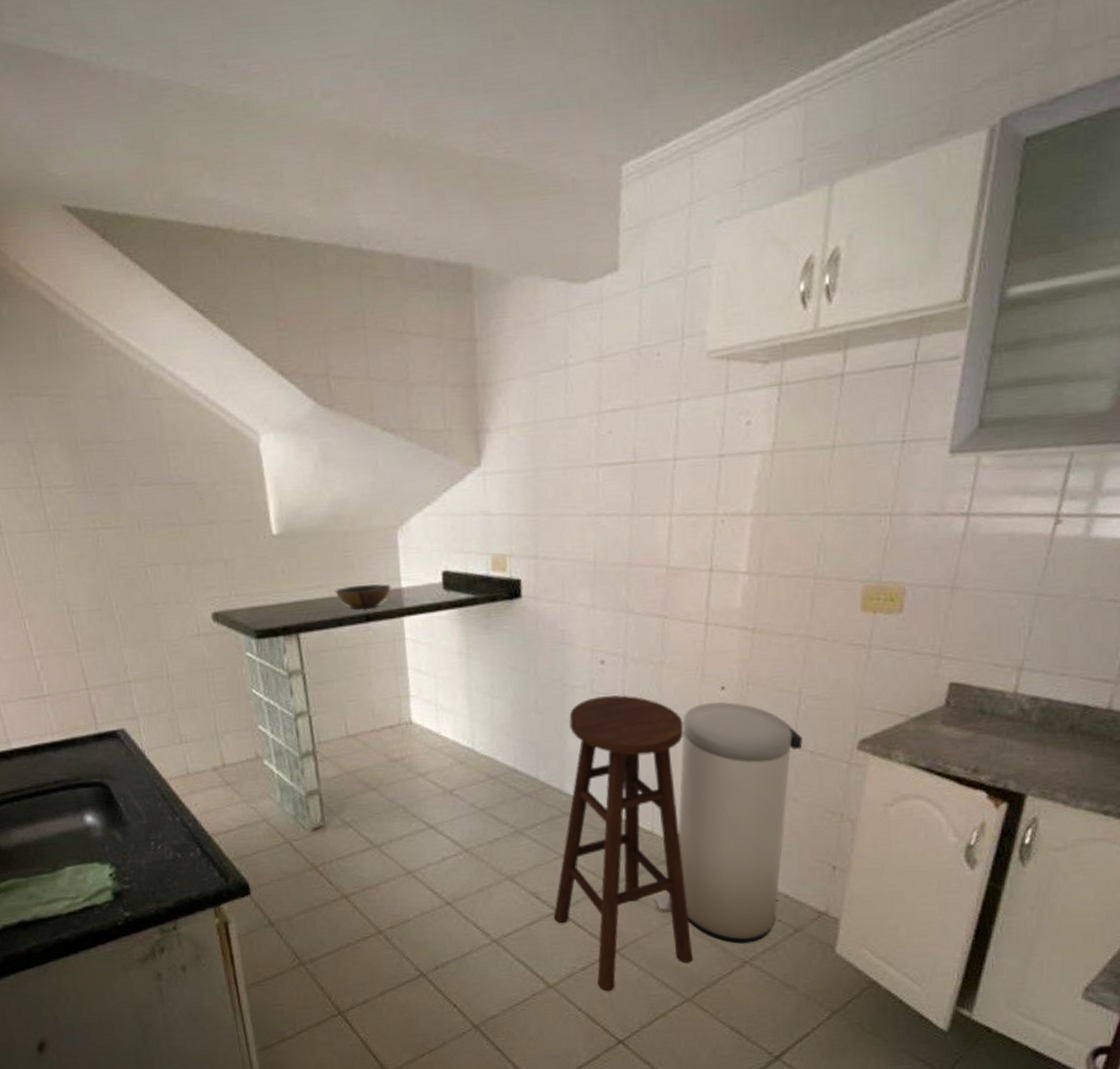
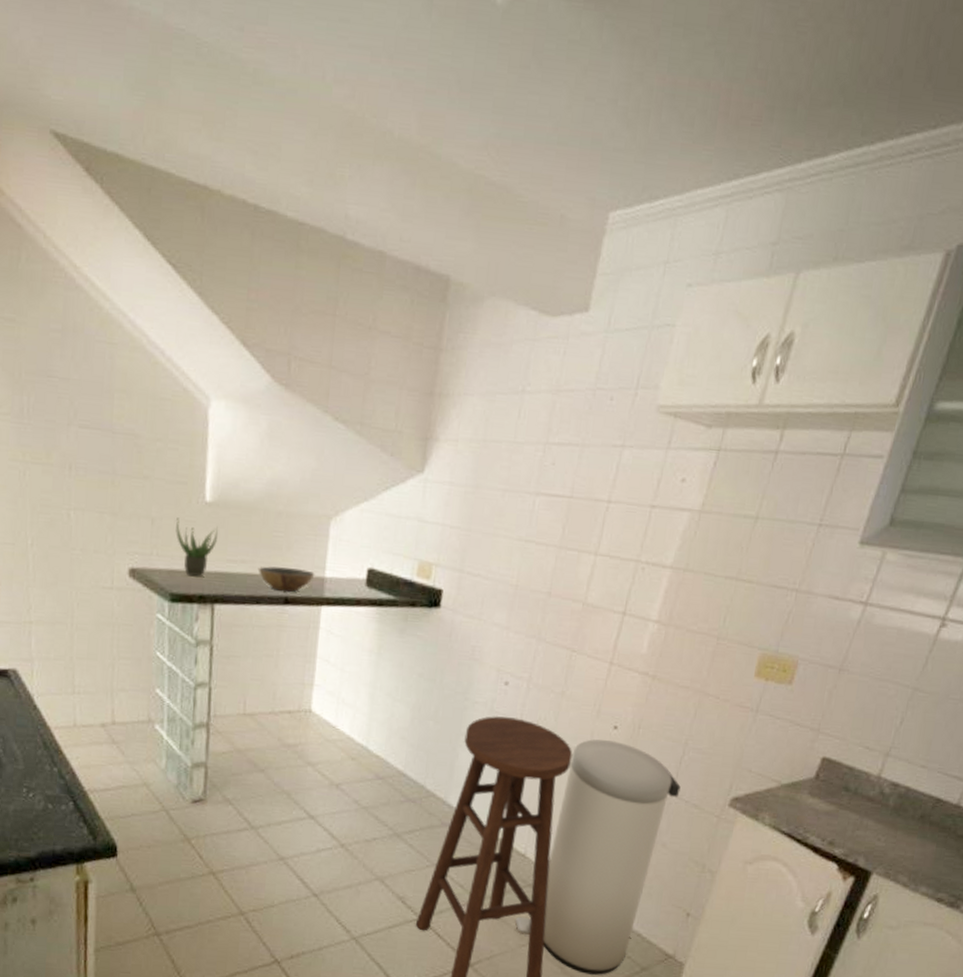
potted plant: none [248,555,291,611] -> present [176,517,218,577]

